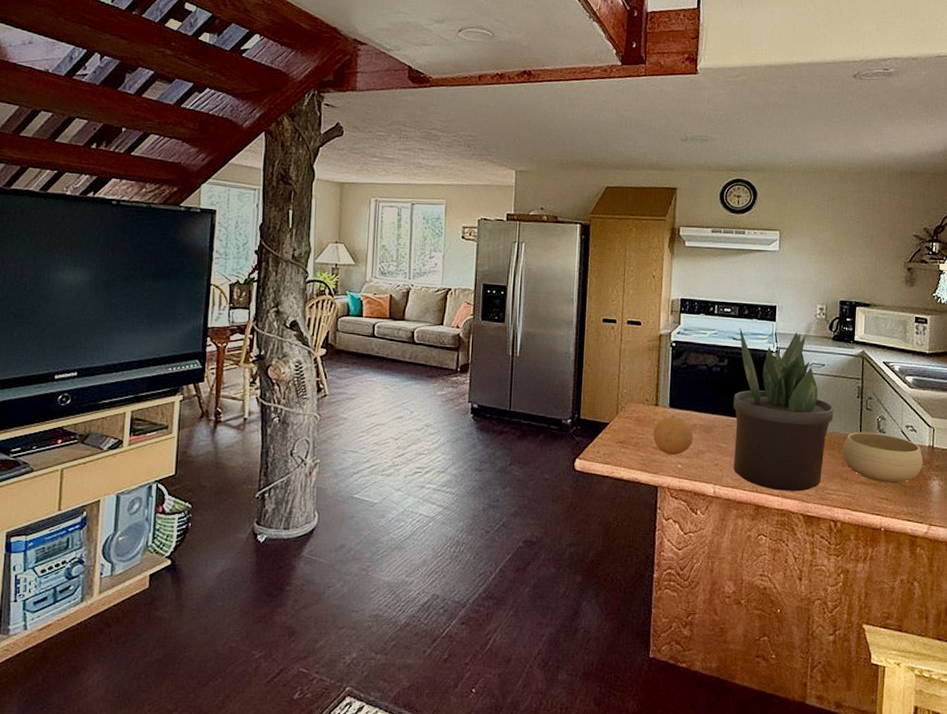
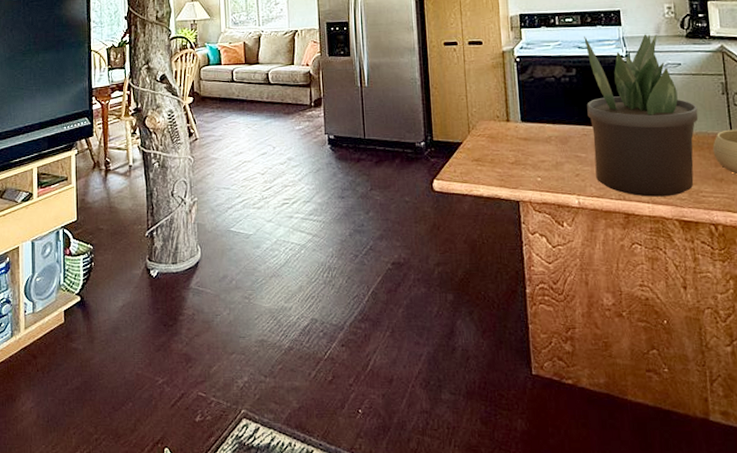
fruit: present [653,416,693,455] -> none [508,130,550,169]

